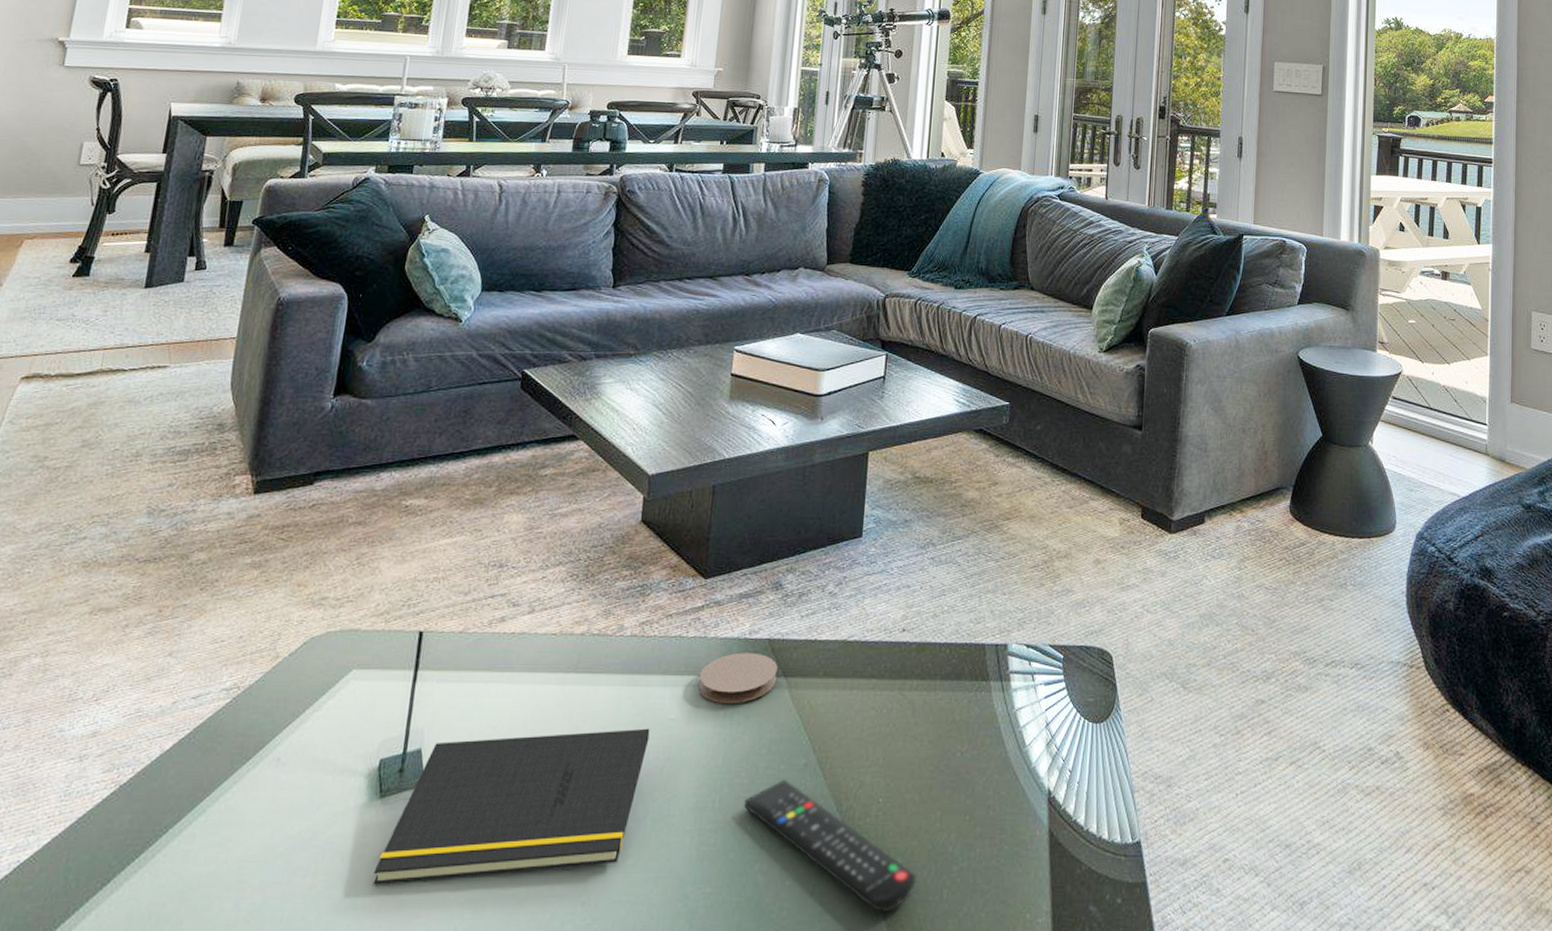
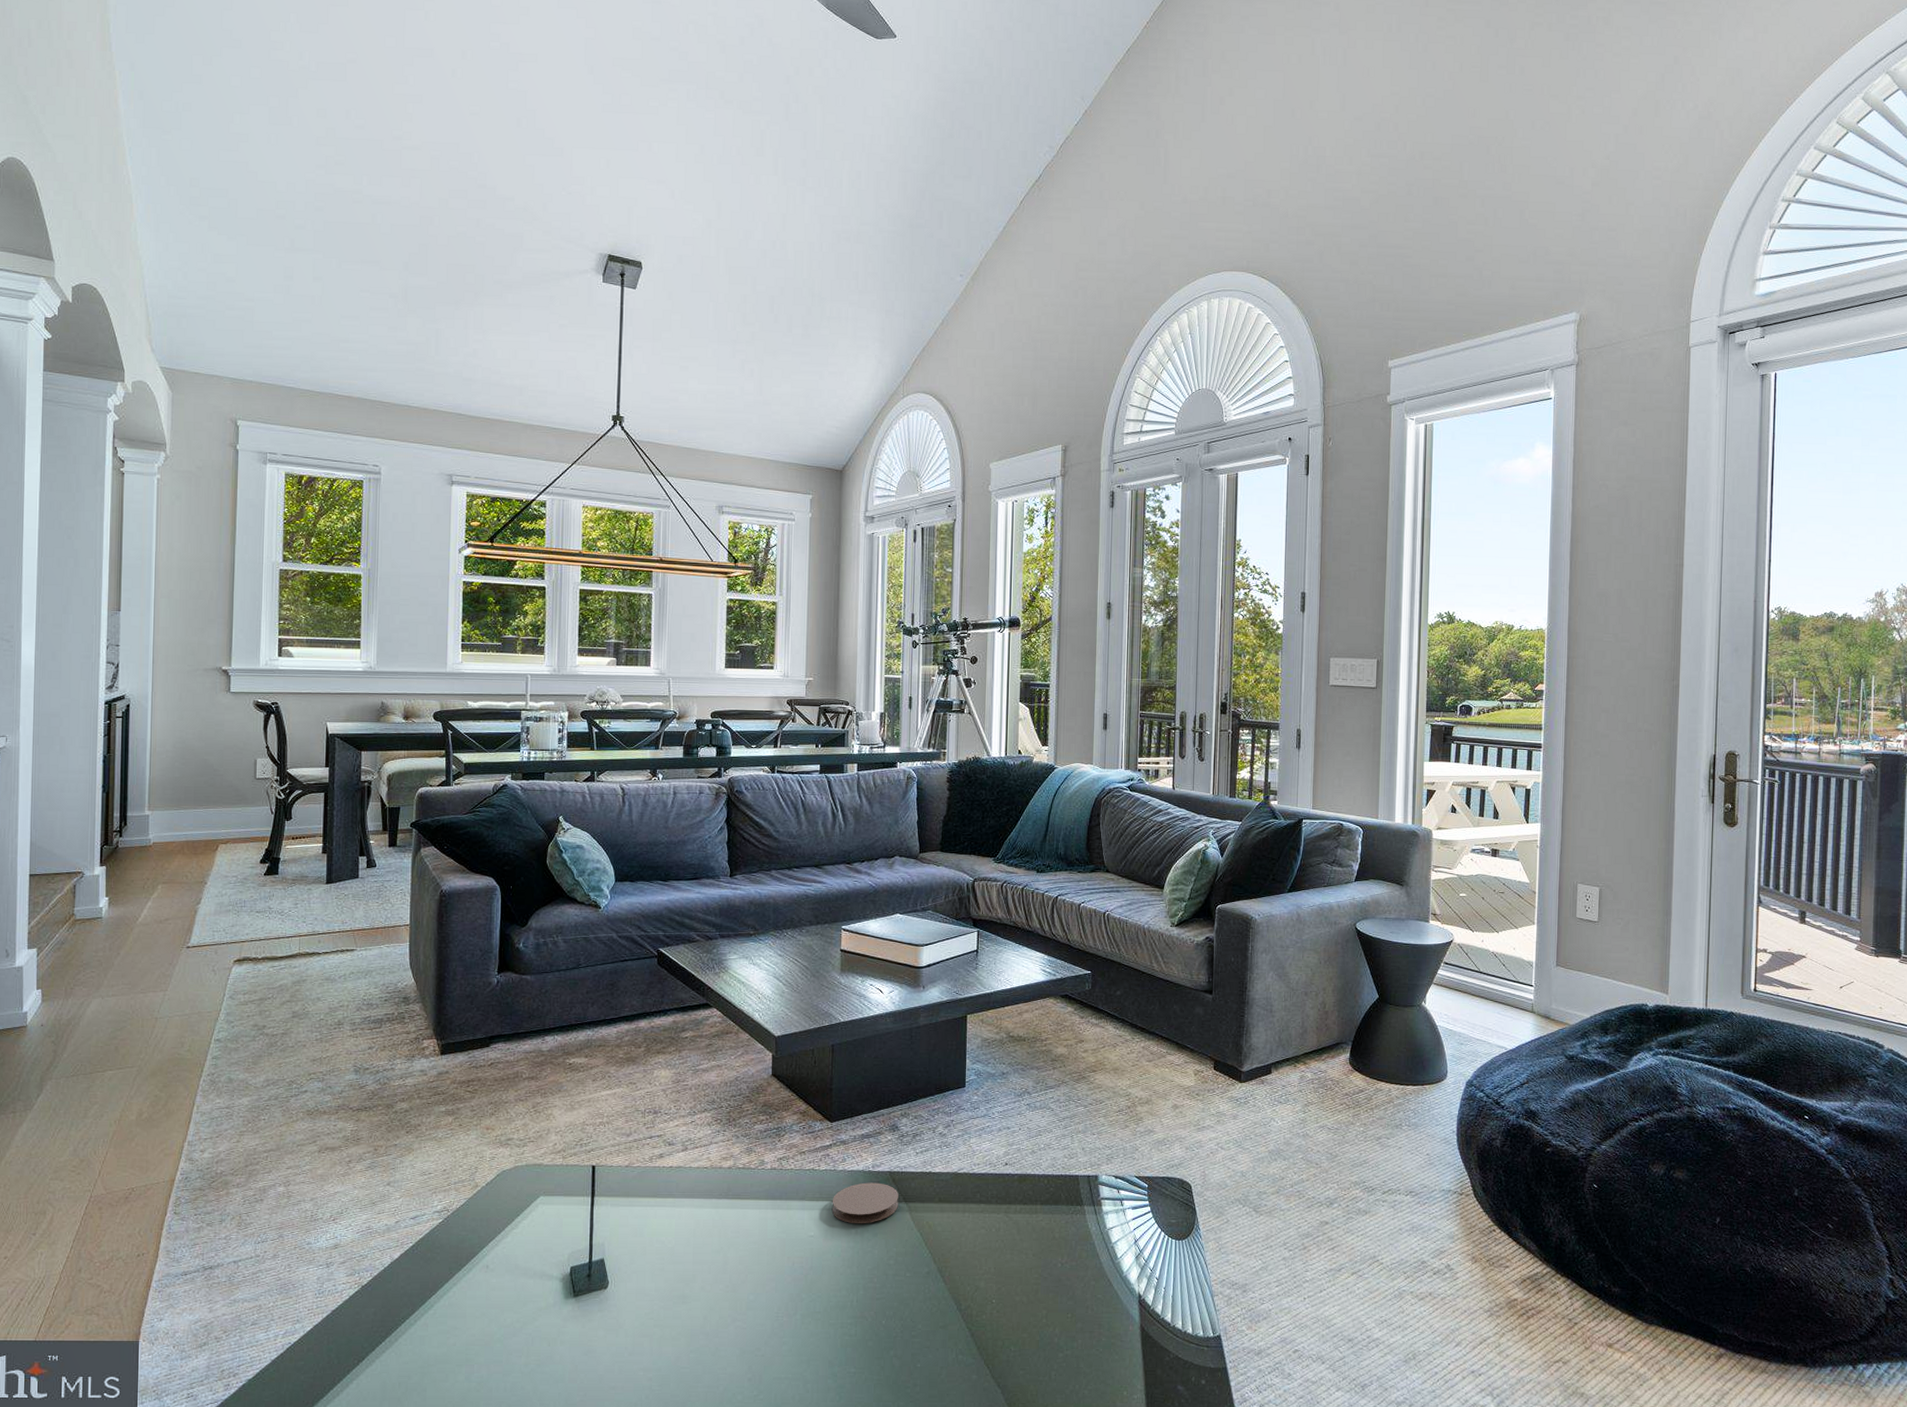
notepad: present [372,728,650,885] -> none [575,1243,794,1364]
remote control: present [744,779,917,913] -> none [878,1284,1028,1389]

